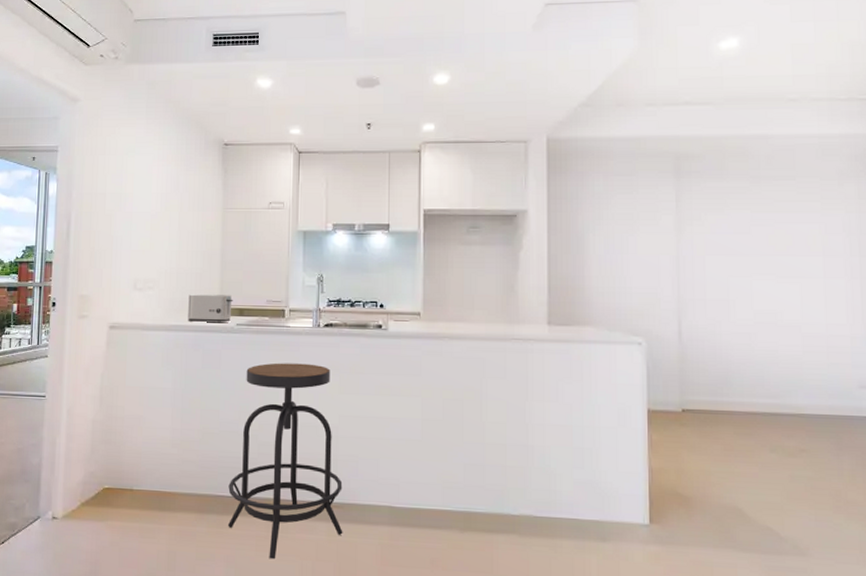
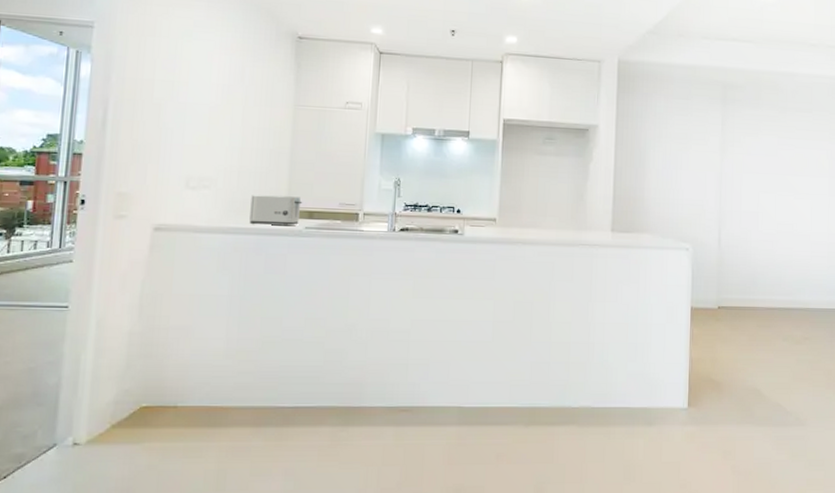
bar stool: present [227,363,343,560] -> none [287,267,413,469]

